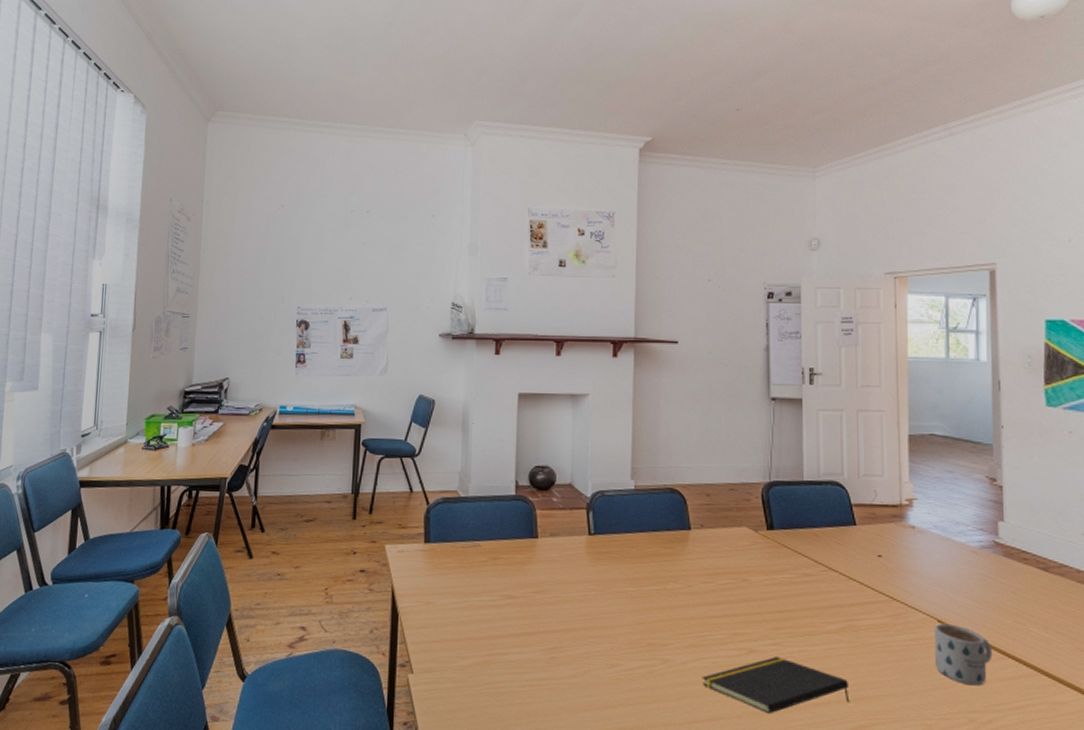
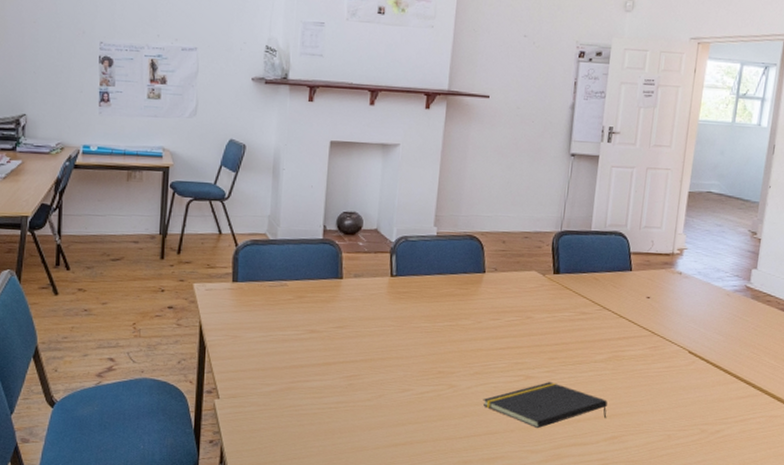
mug: present [935,623,993,686] -> none [681,353,730,404]

